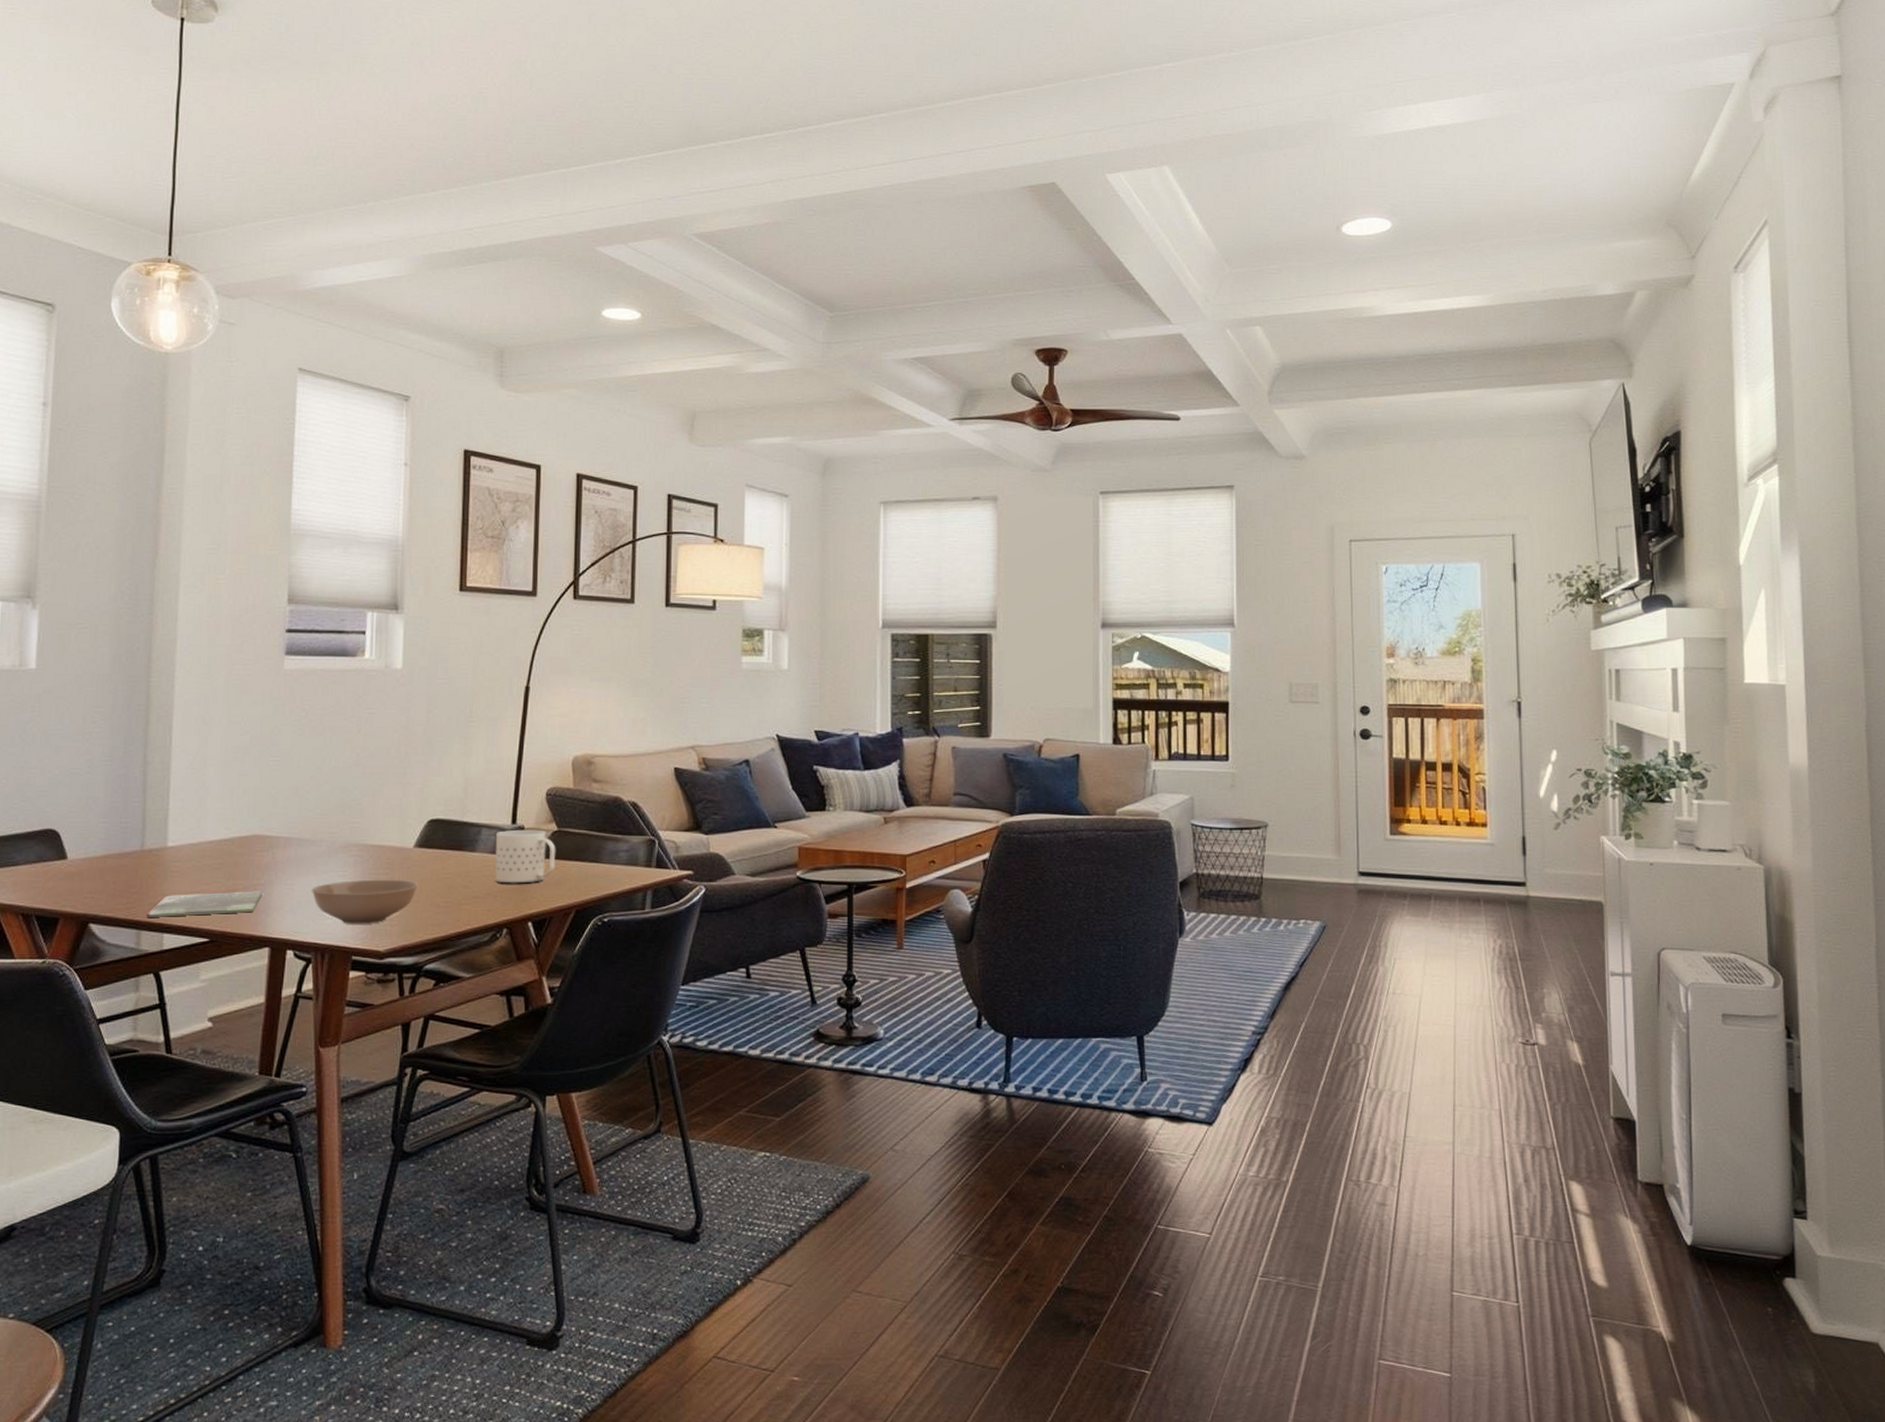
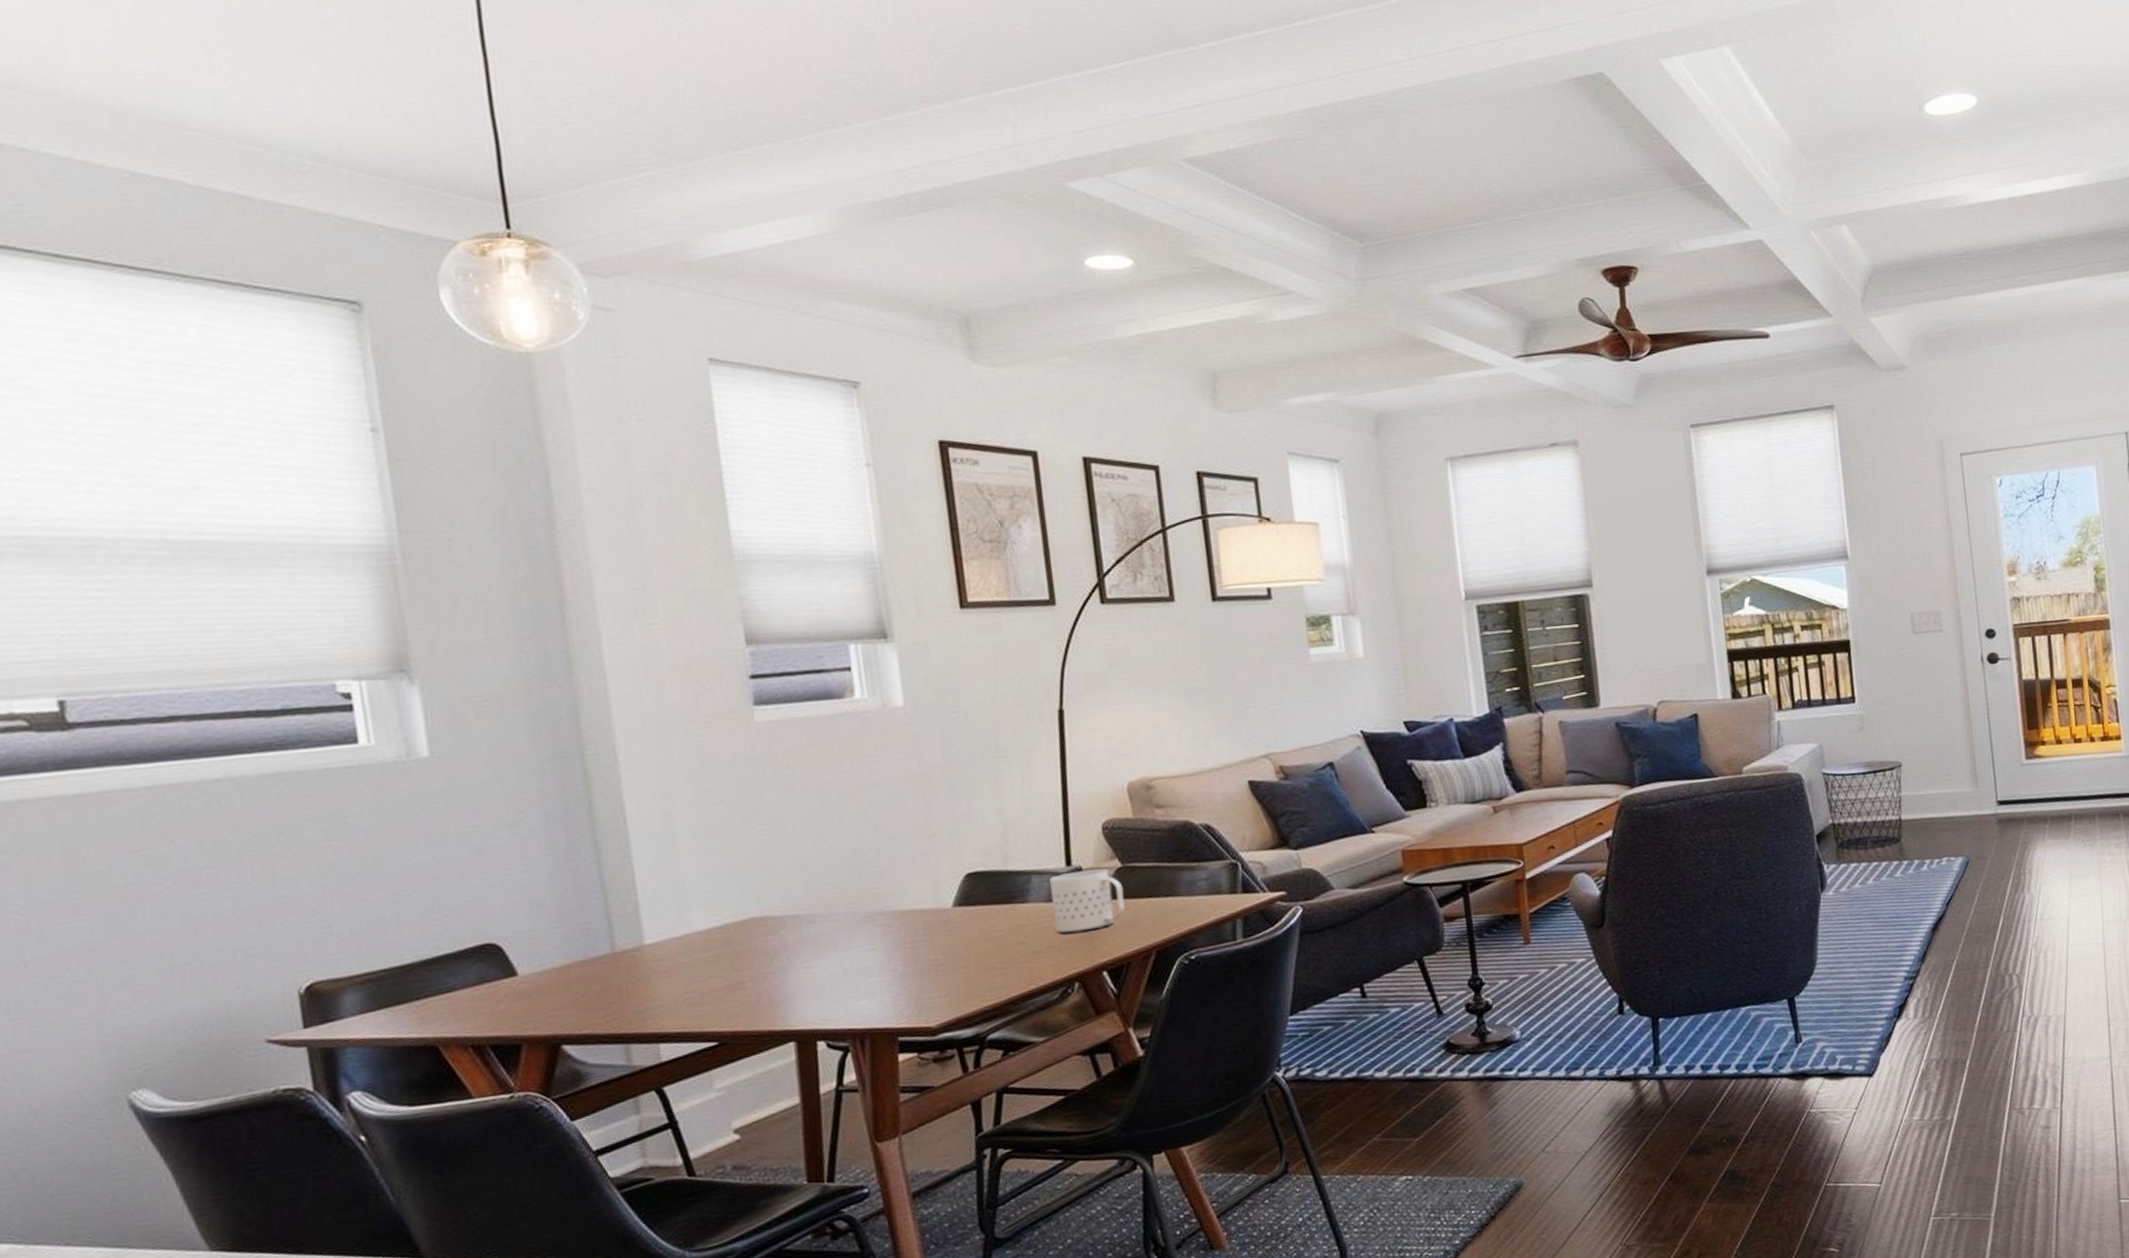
magazine: present [146,891,262,917] -> none [633,980,775,1028]
bowl: present [311,879,419,924] -> none [834,944,966,1003]

